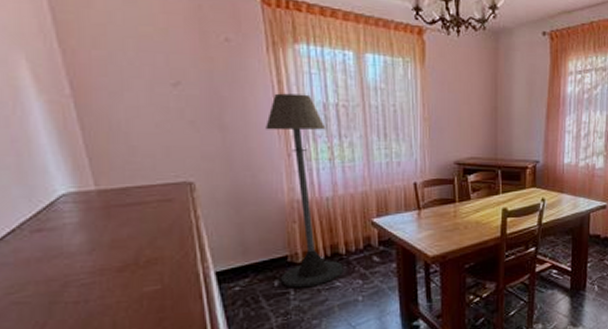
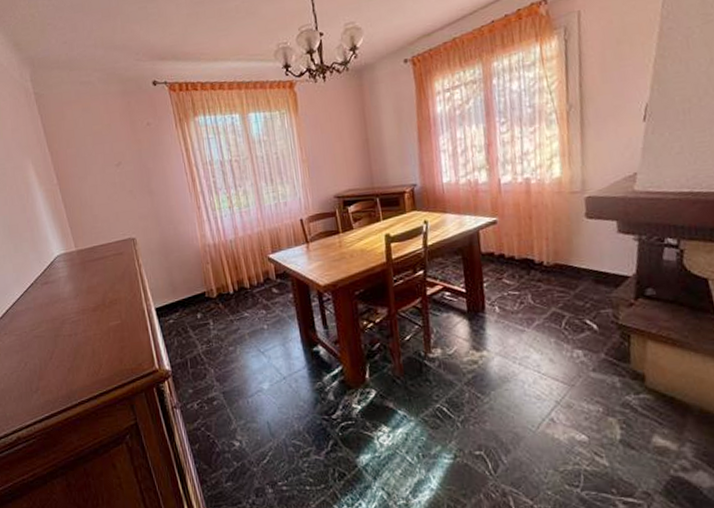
floor lamp: present [266,93,344,288] -> none [180,156,250,319]

